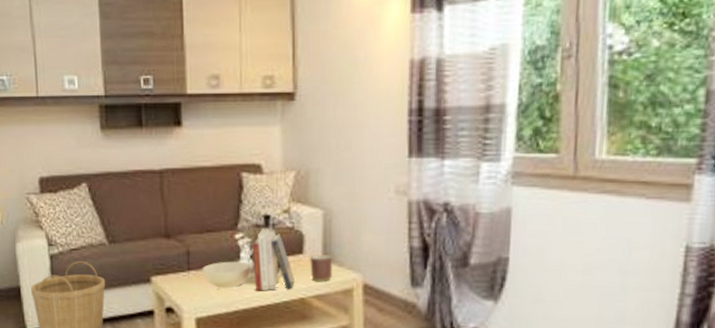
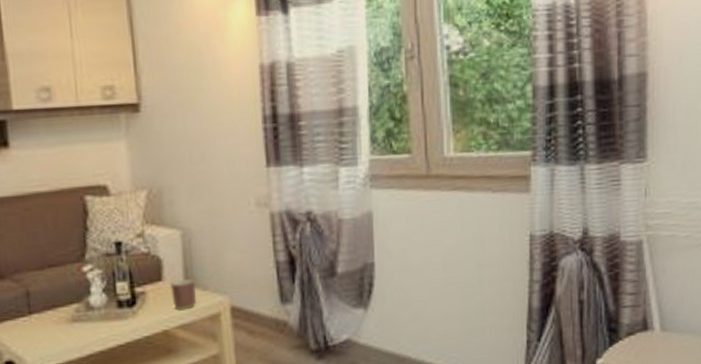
bowl: present [202,261,251,289] -> none [46,297,104,331]
books: present [252,227,295,291] -> none [103,255,156,329]

